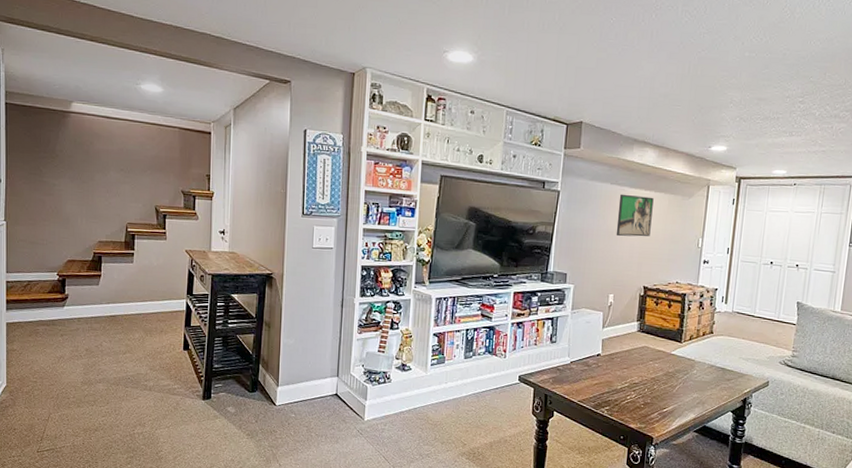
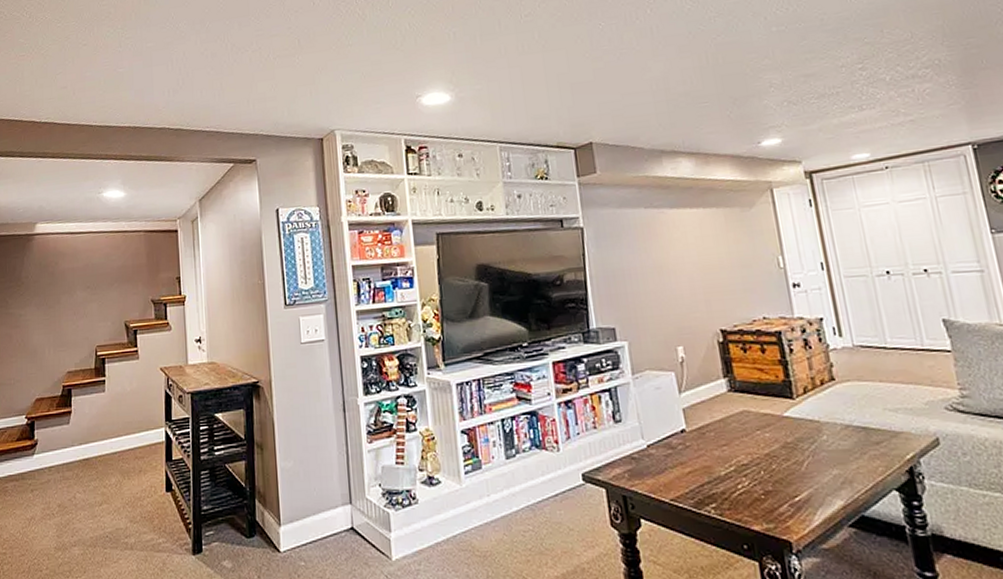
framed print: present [616,194,654,237] -> none [659,215,712,271]

